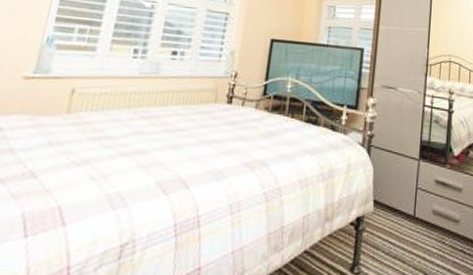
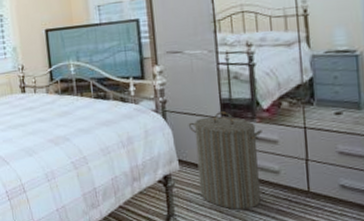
laundry hamper: none [388,153,451,260] -> present [188,111,262,210]

